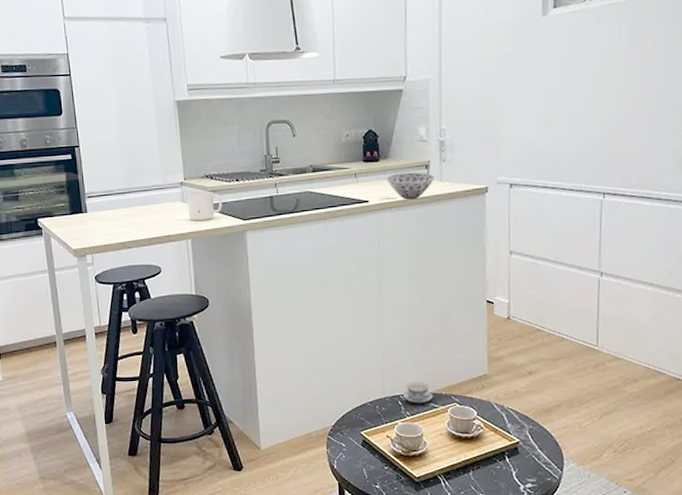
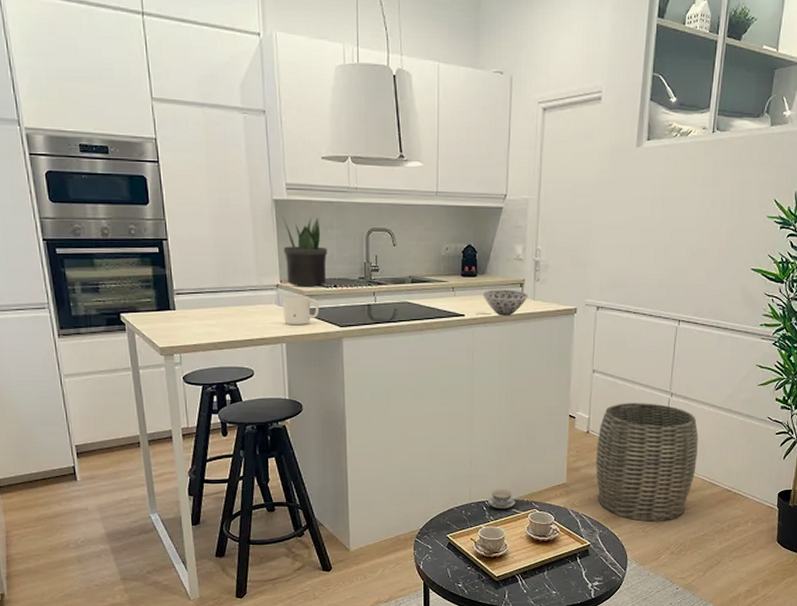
planter: none [184,114,229,183] -> present [282,217,328,287]
woven basket: none [520,284,637,416] -> present [596,403,698,522]

